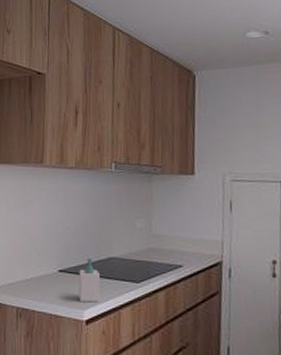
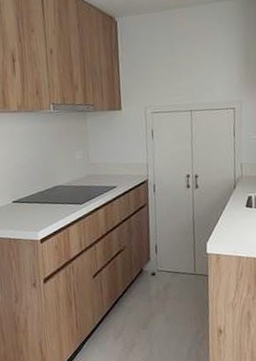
soap bottle: present [78,257,101,303] -> none [30,187,51,226]

